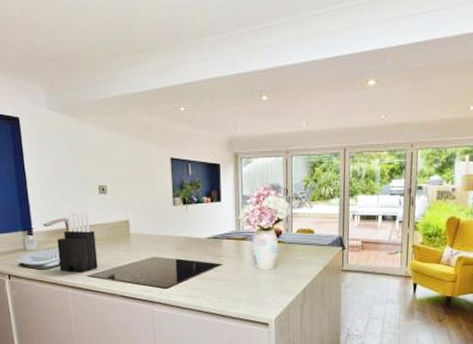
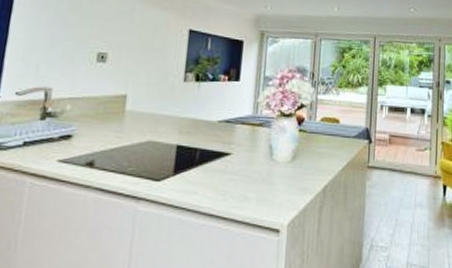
knife block: present [57,212,98,273] -> none [22,81,81,157]

